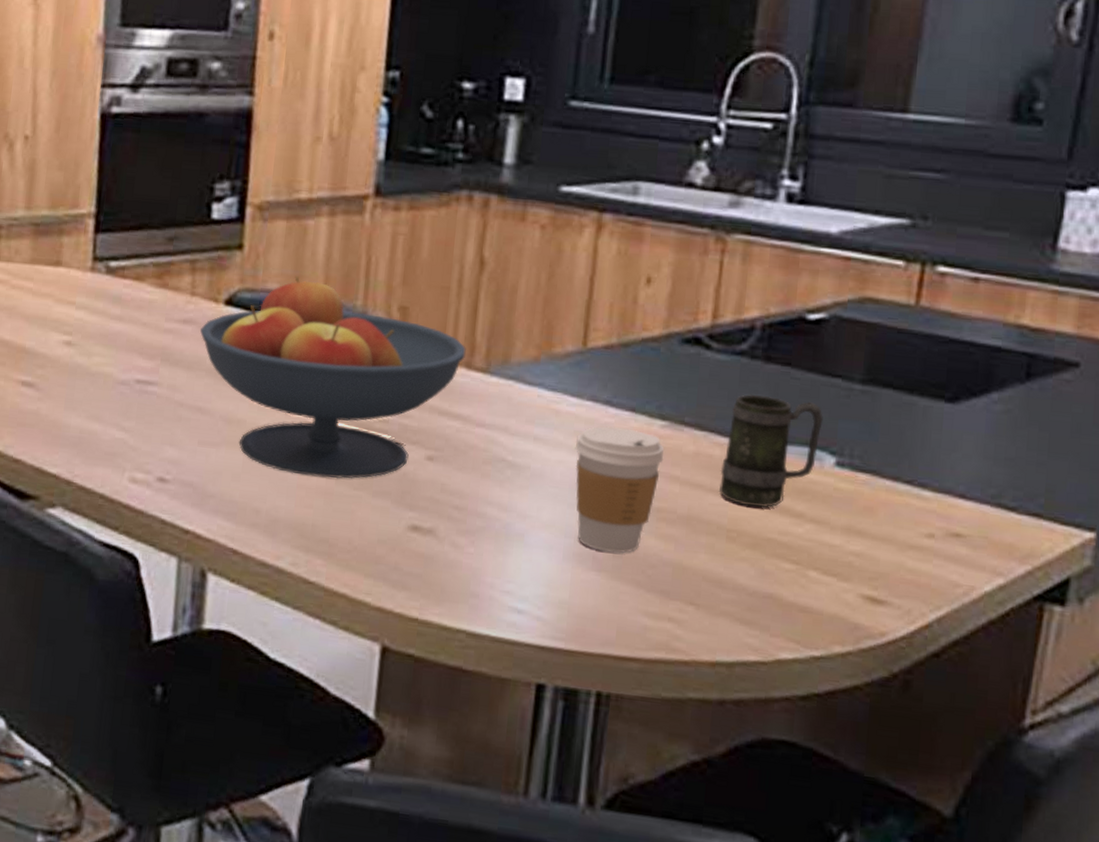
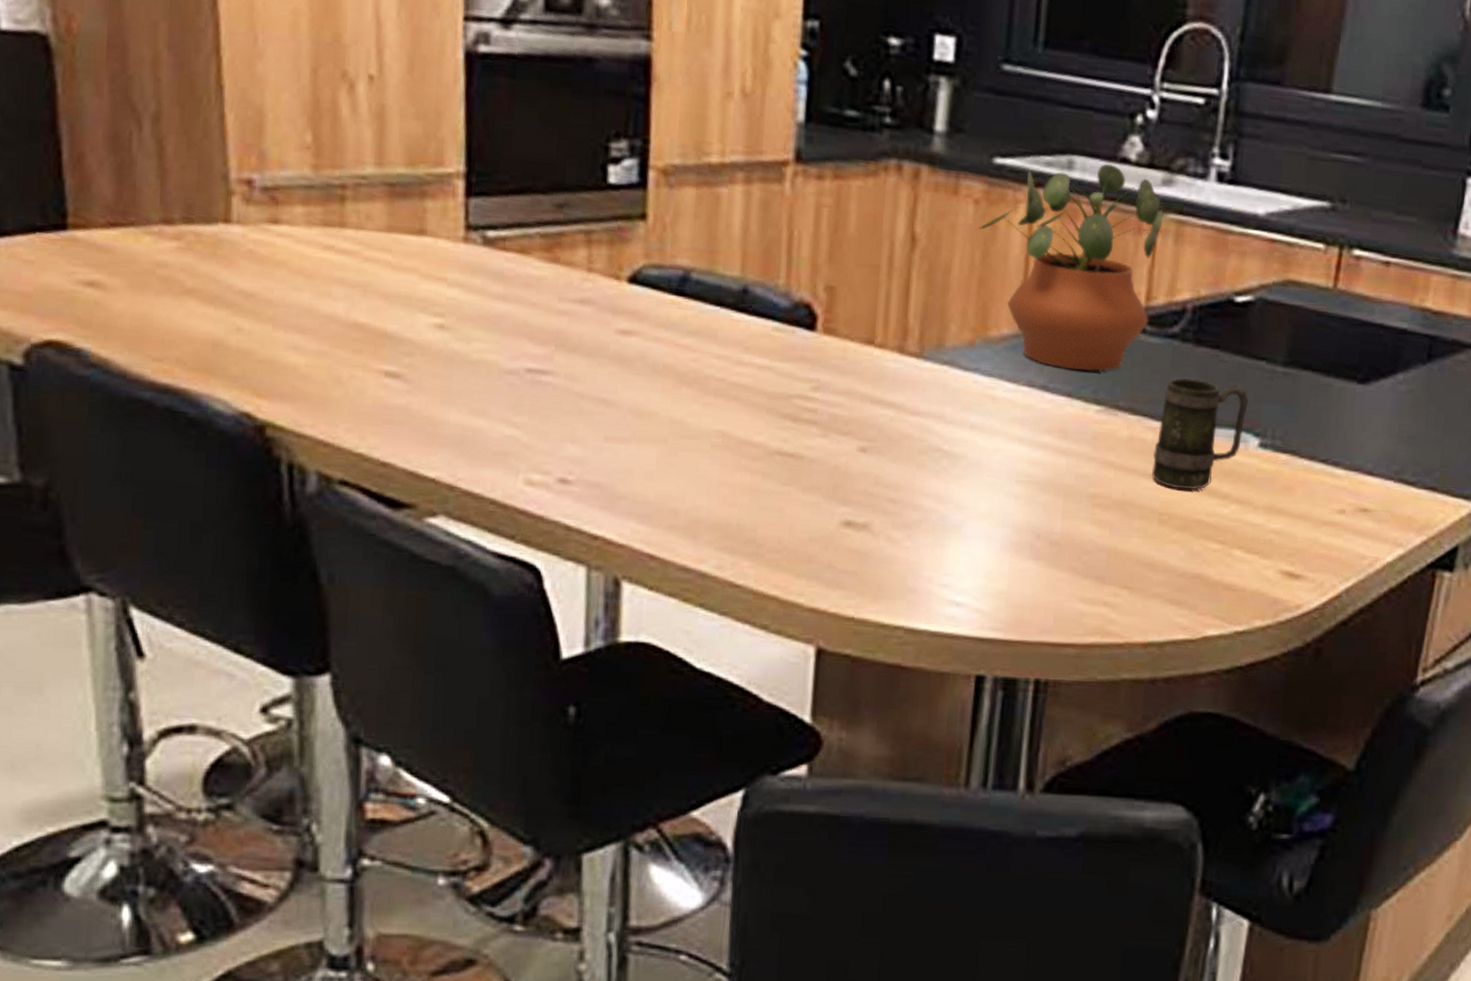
fruit bowl: present [199,276,466,479] -> none [600,251,898,474]
potted plant: none [544,188,731,388] -> present [978,163,1164,372]
coffee cup: present [575,426,664,554] -> none [1011,412,1099,541]

